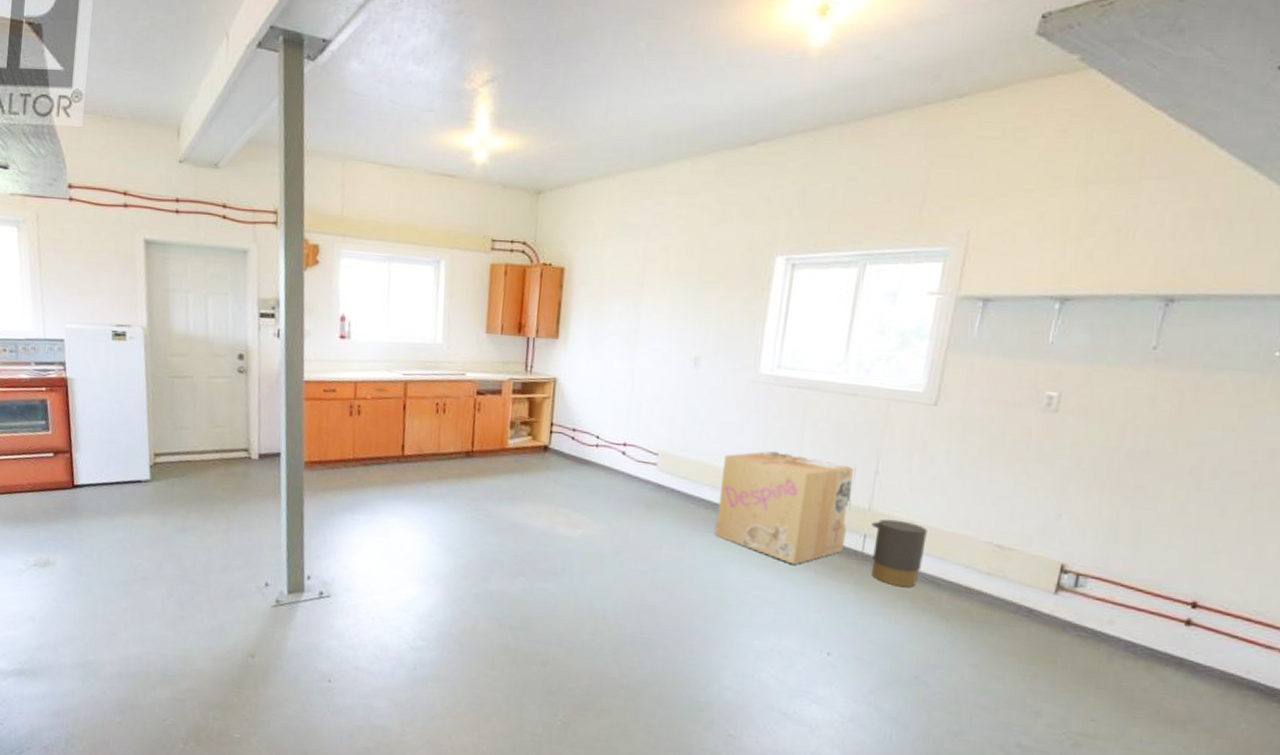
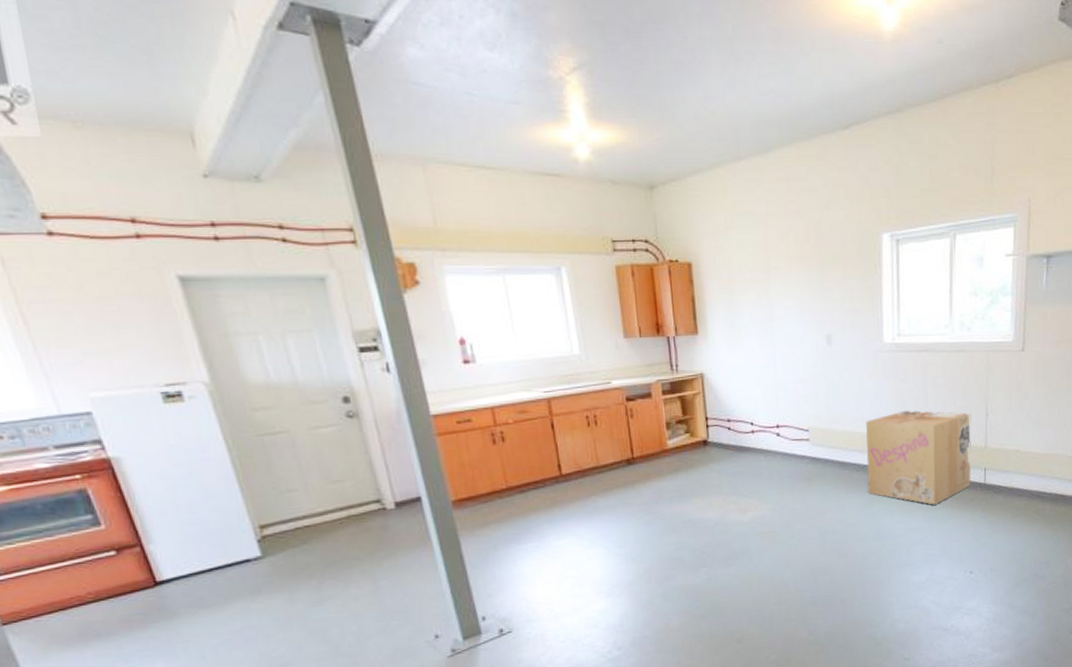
trash can: present [871,518,928,588] -> none [989,451,1030,506]

